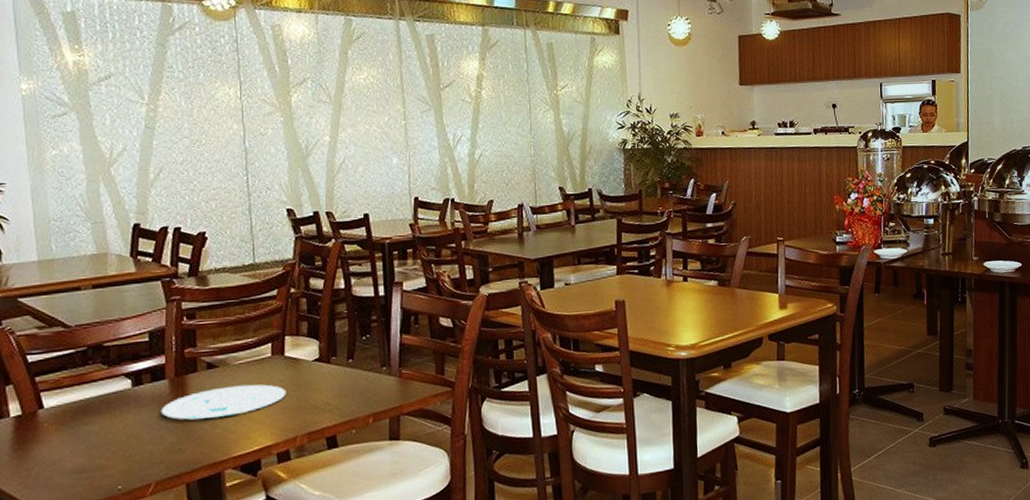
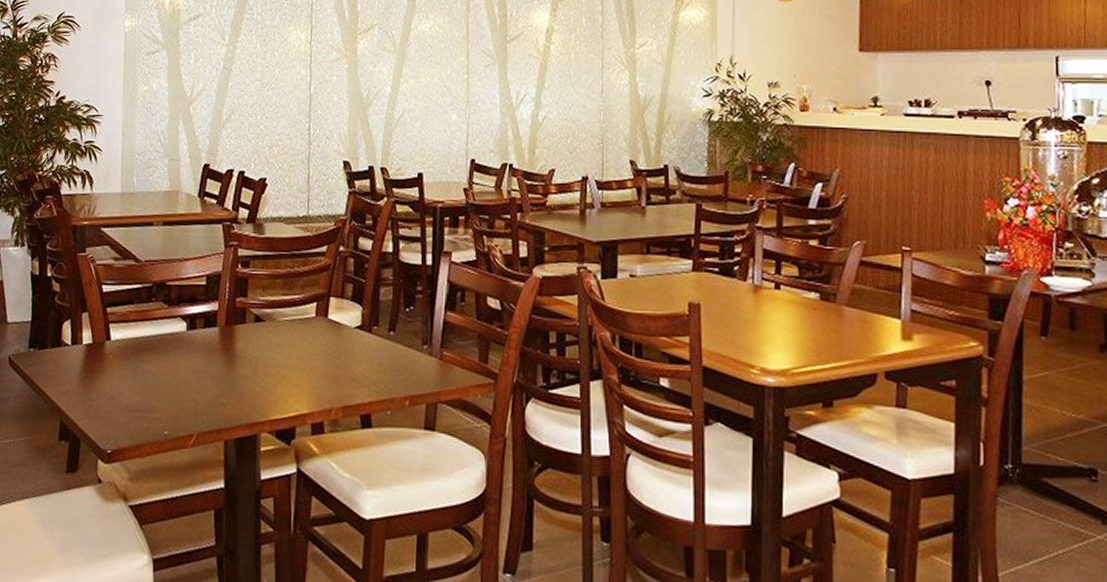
plate: present [161,384,286,420] -> none [209,343,326,375]

